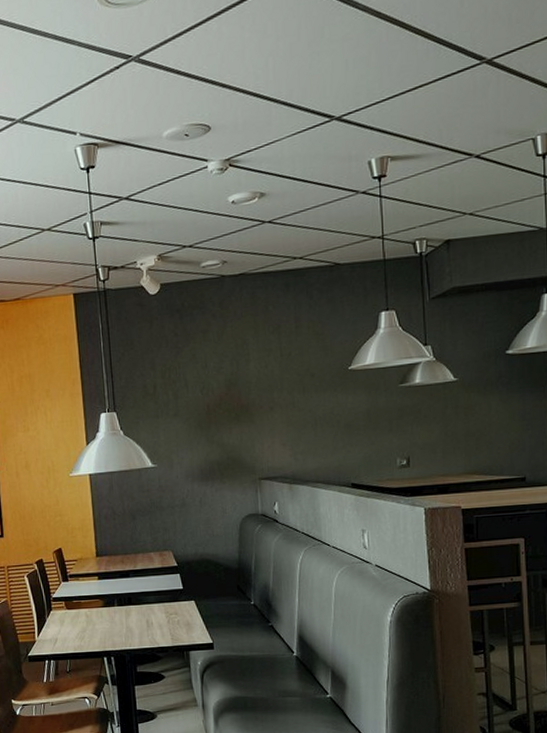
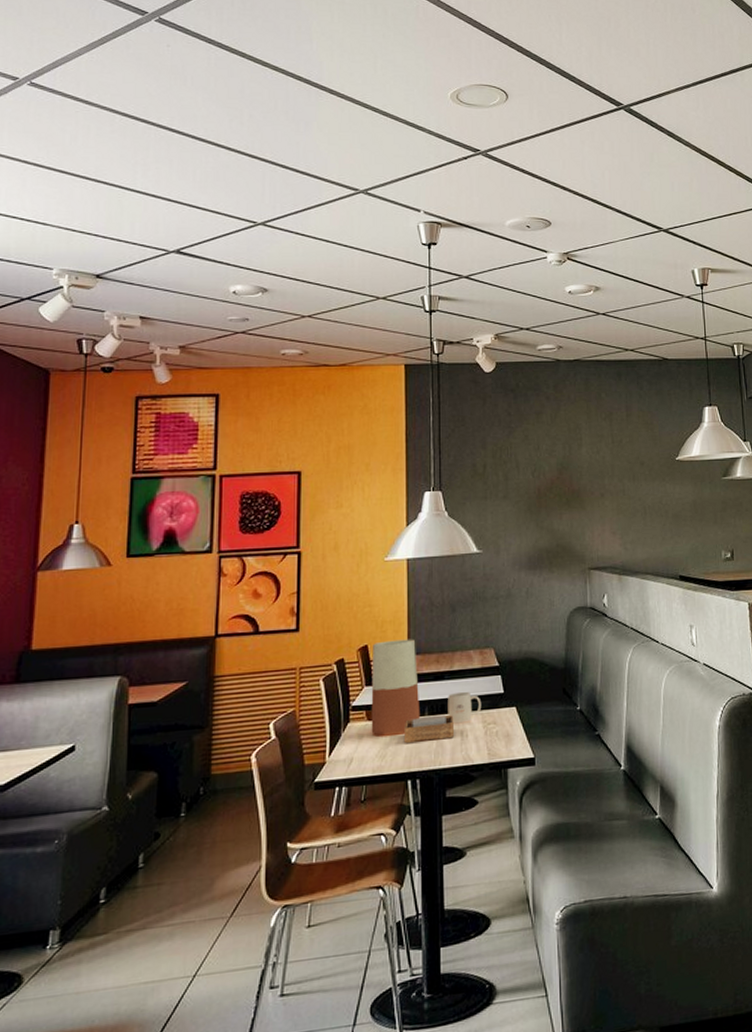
vase: none [66,543,111,622] -> present [371,639,421,737]
napkin holder: none [97,606,141,629] -> present [403,714,454,744]
mug: none [133,588,164,614] -> present [448,692,482,724]

